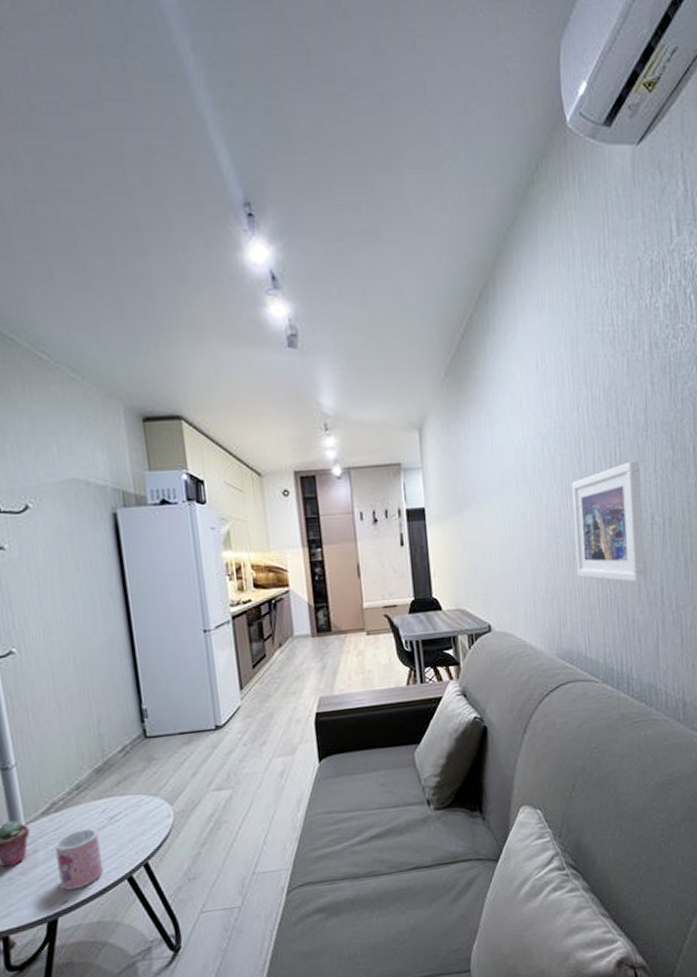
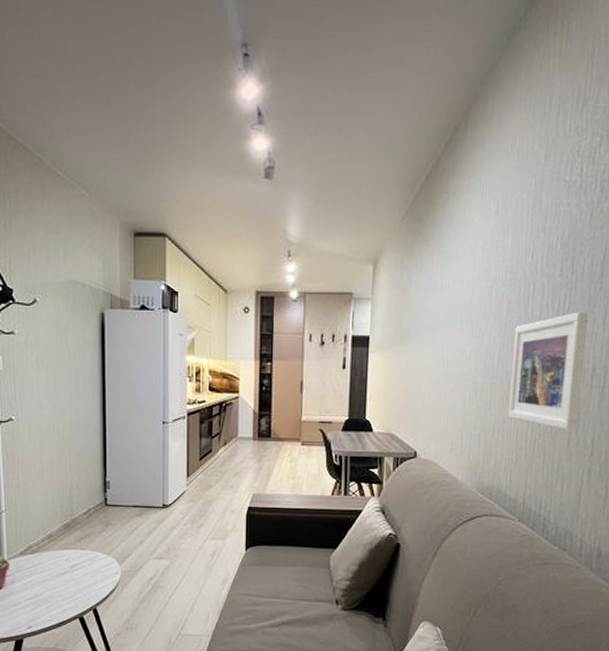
mug: present [55,828,103,890] -> none [27,572,61,618]

